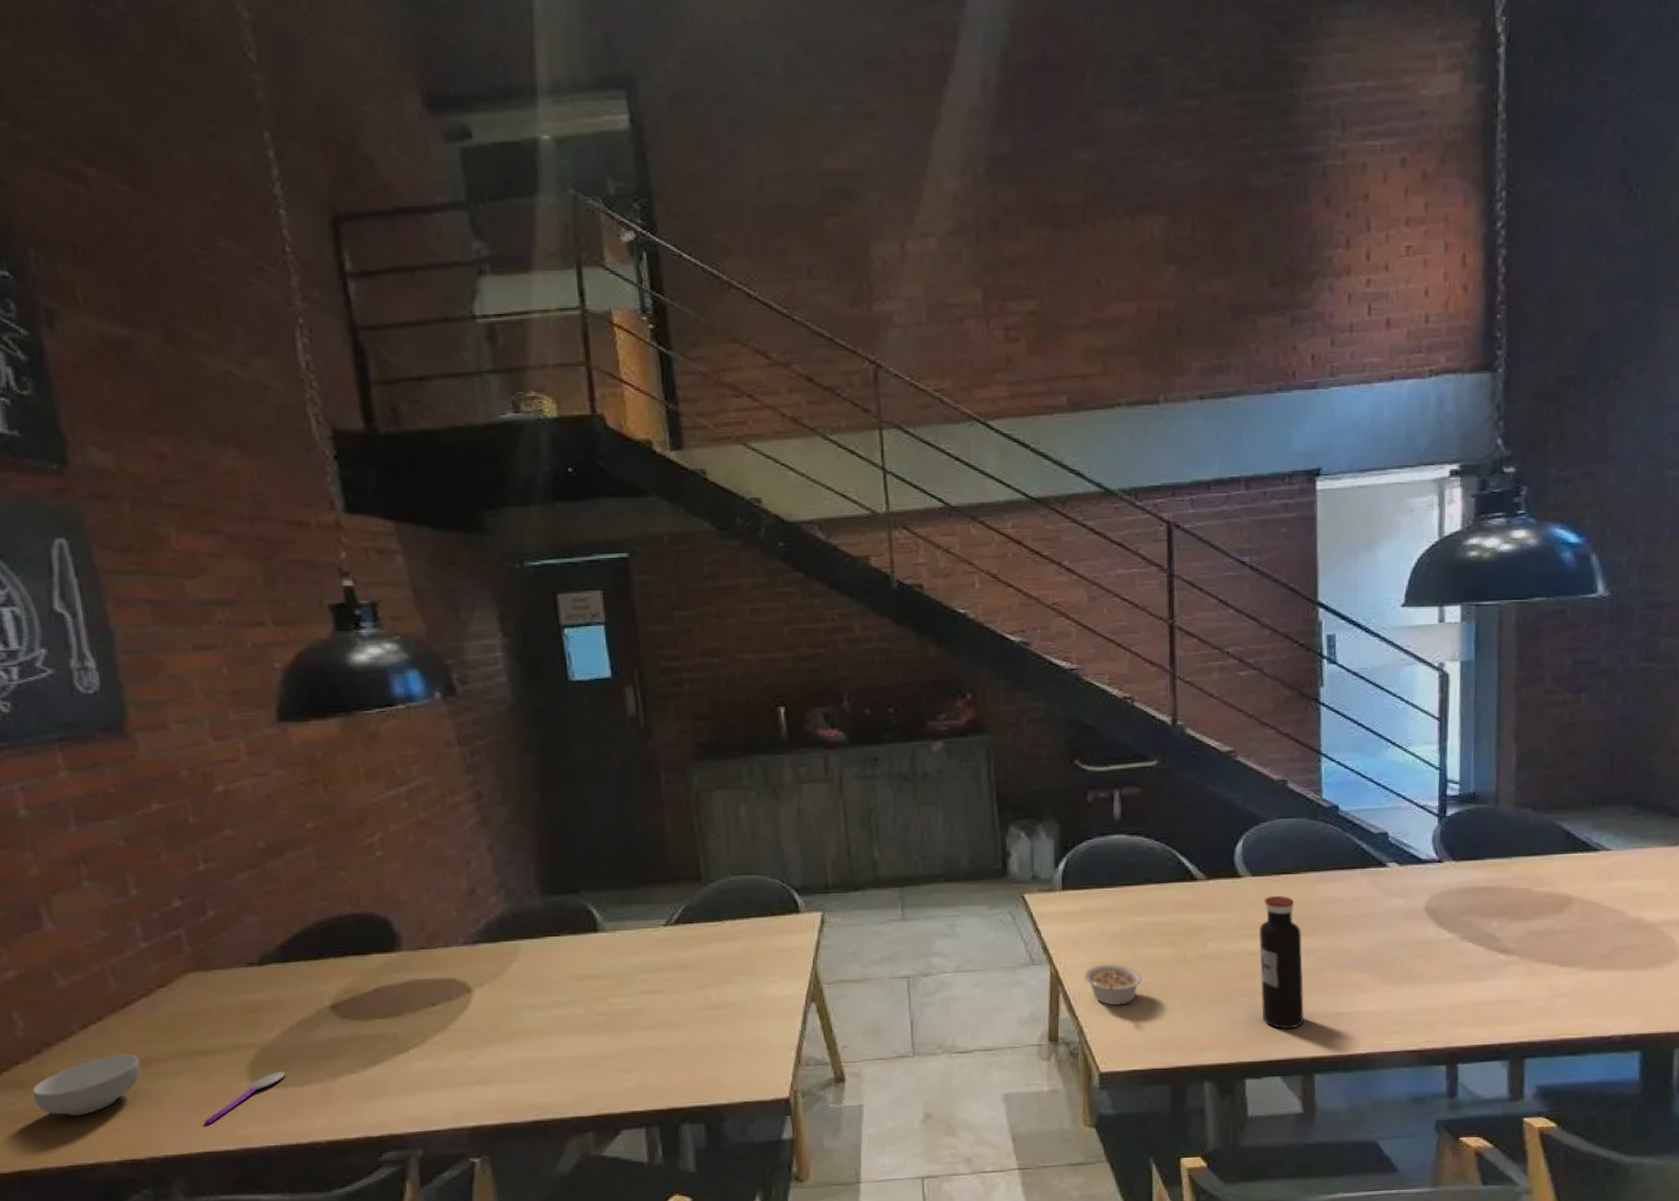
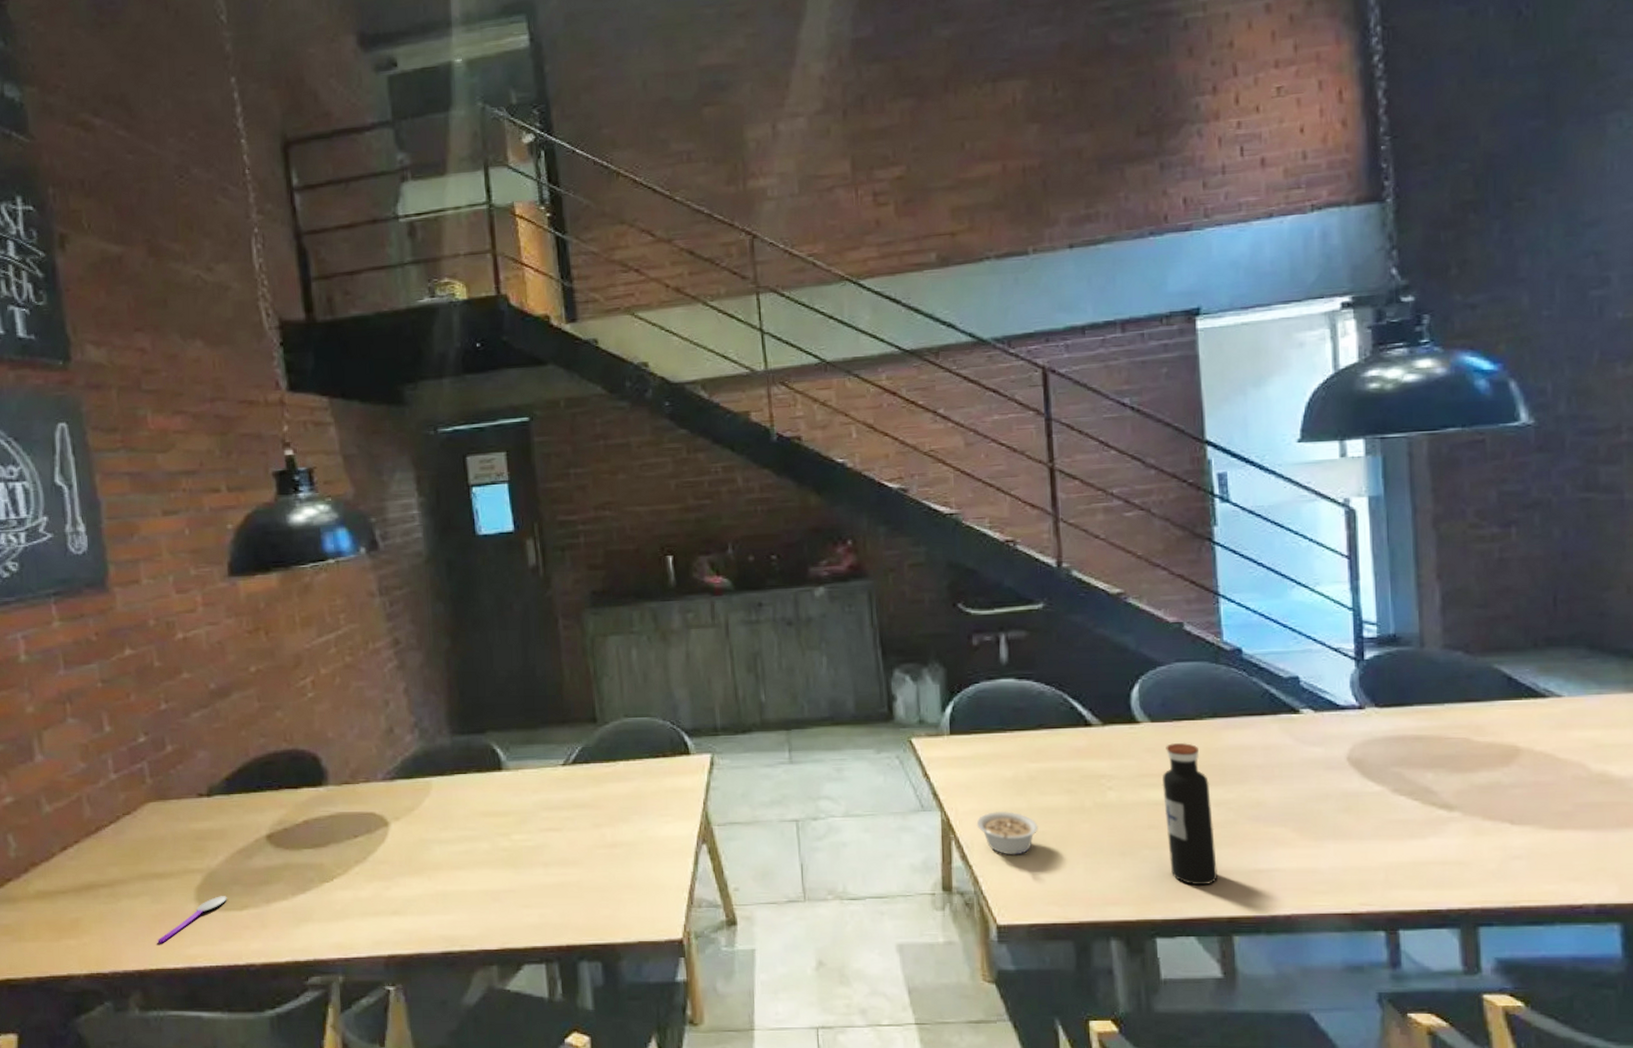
cereal bowl: present [32,1053,141,1116] -> none [20,875,108,930]

